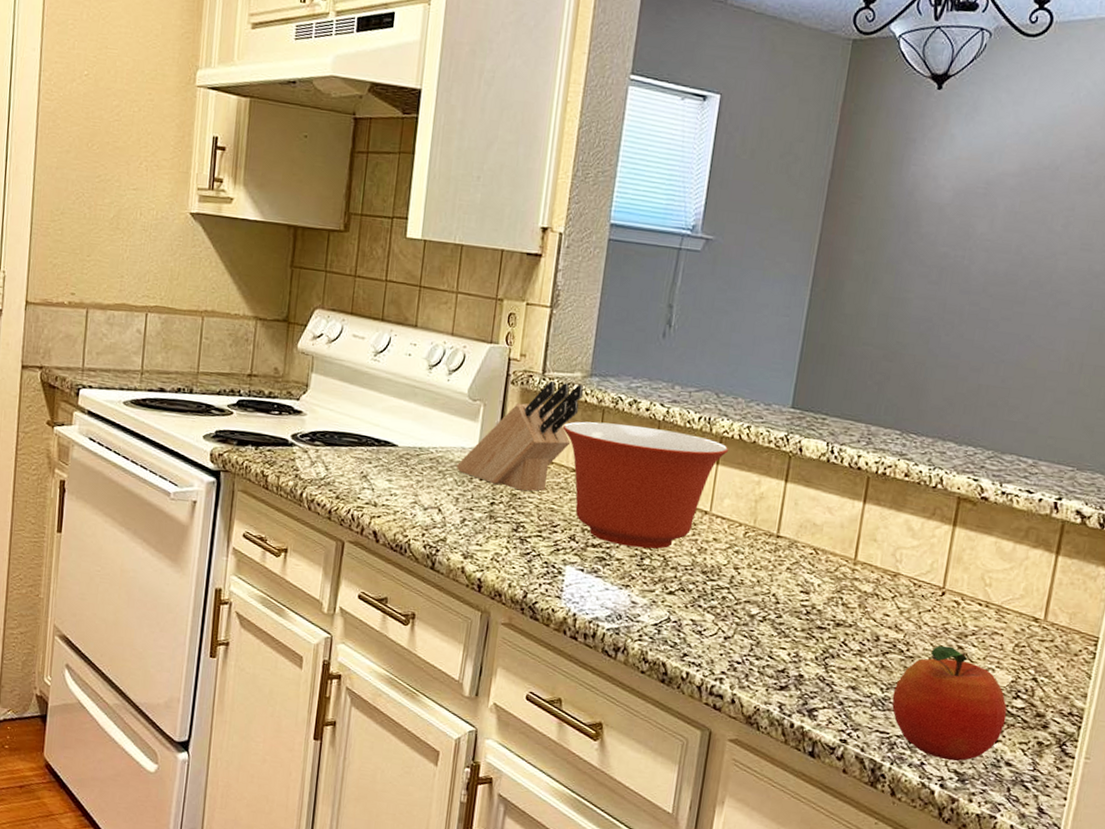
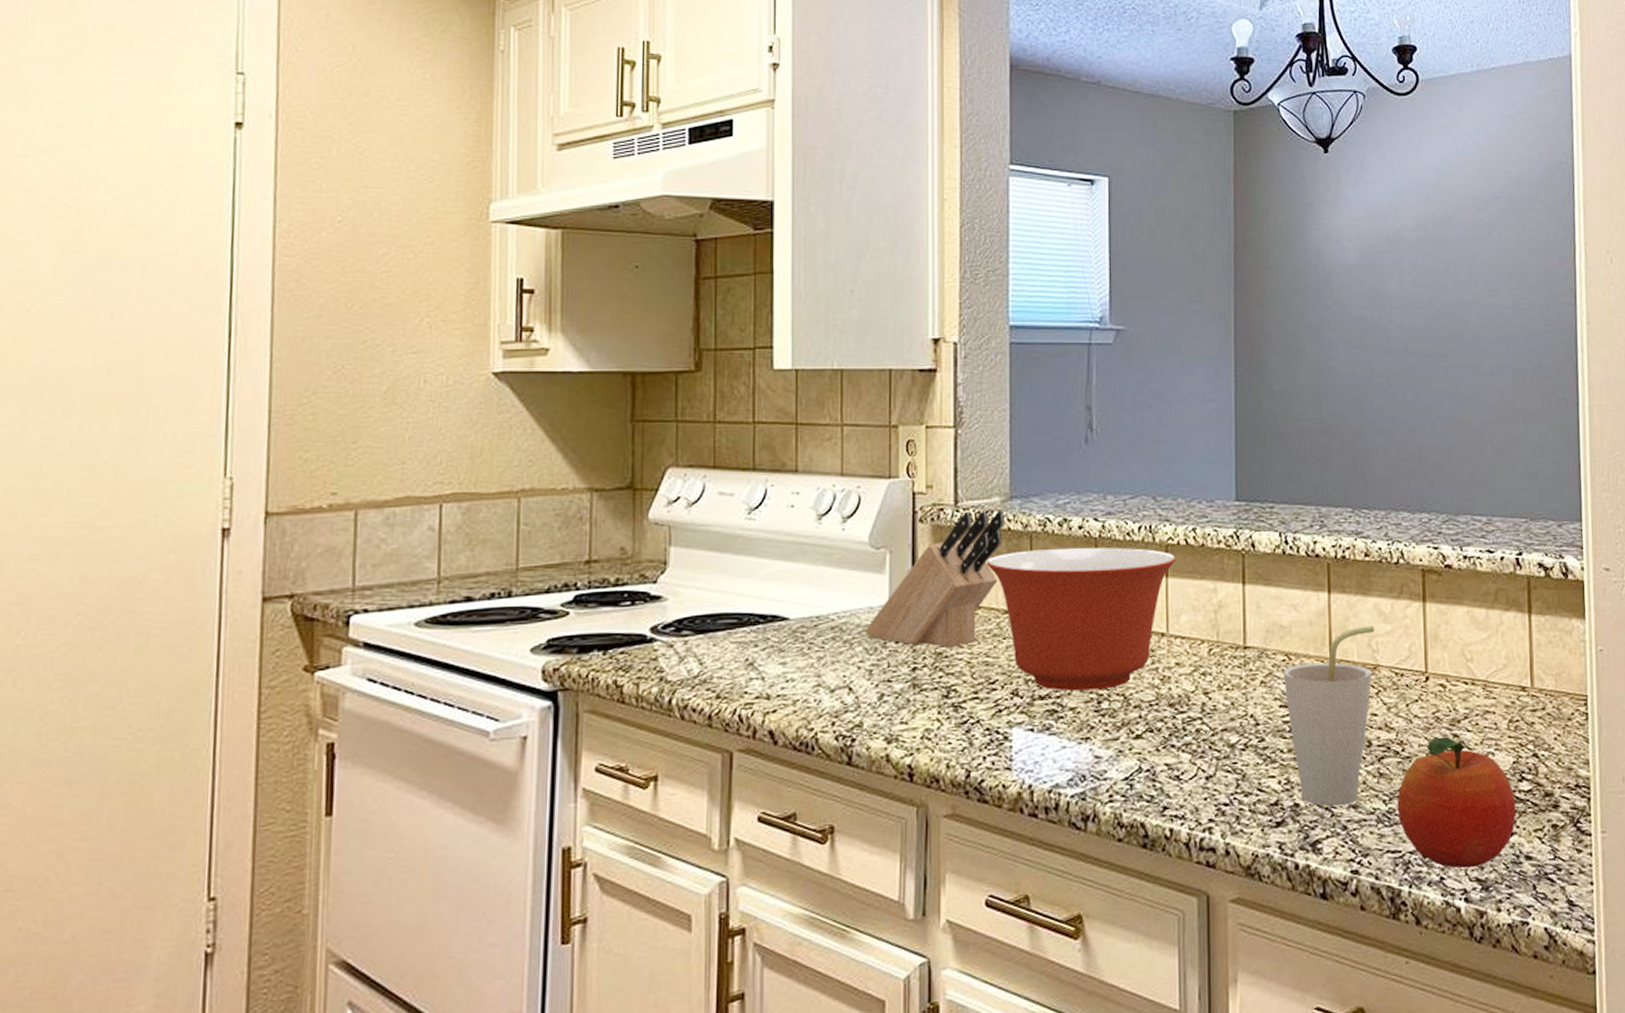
cup: none [806,537,902,685] -> present [1283,625,1375,807]

